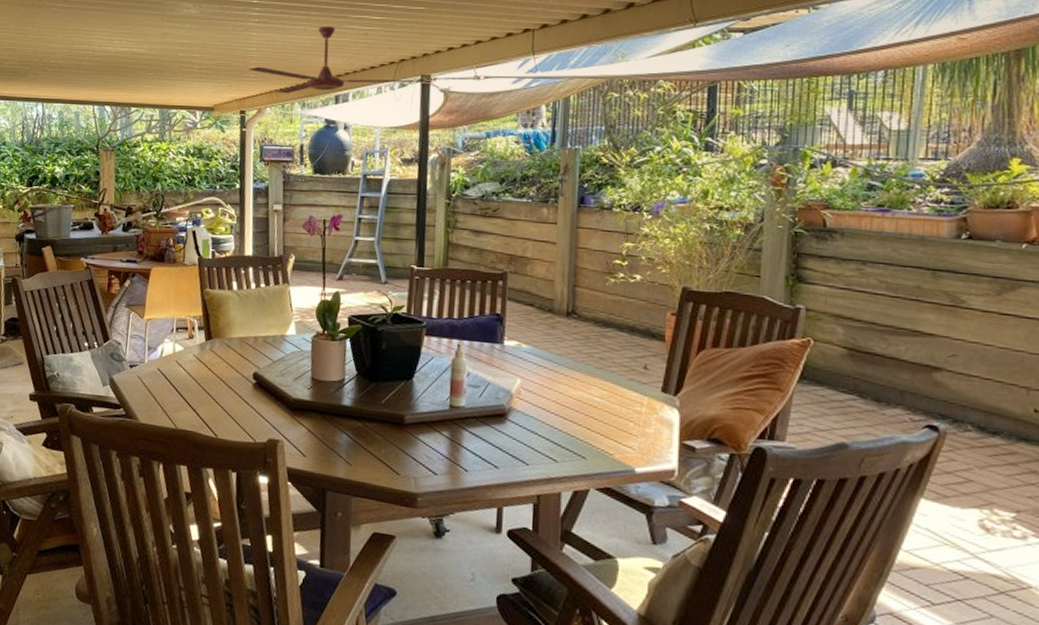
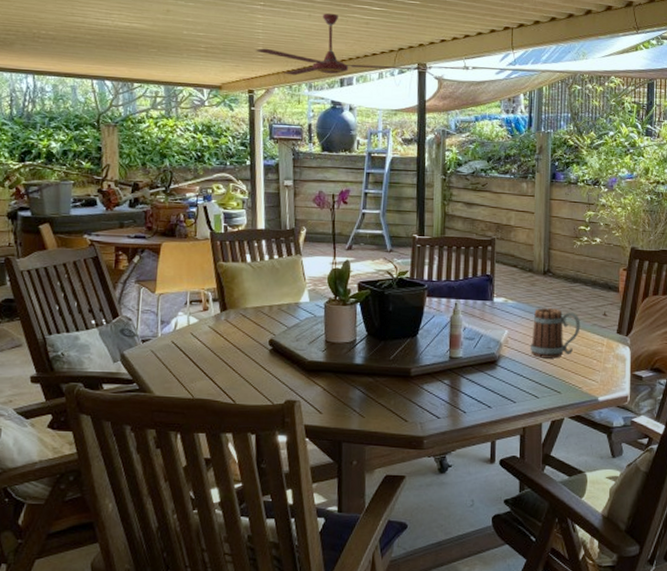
mug: none [548,355,613,417] -> present [531,307,581,359]

